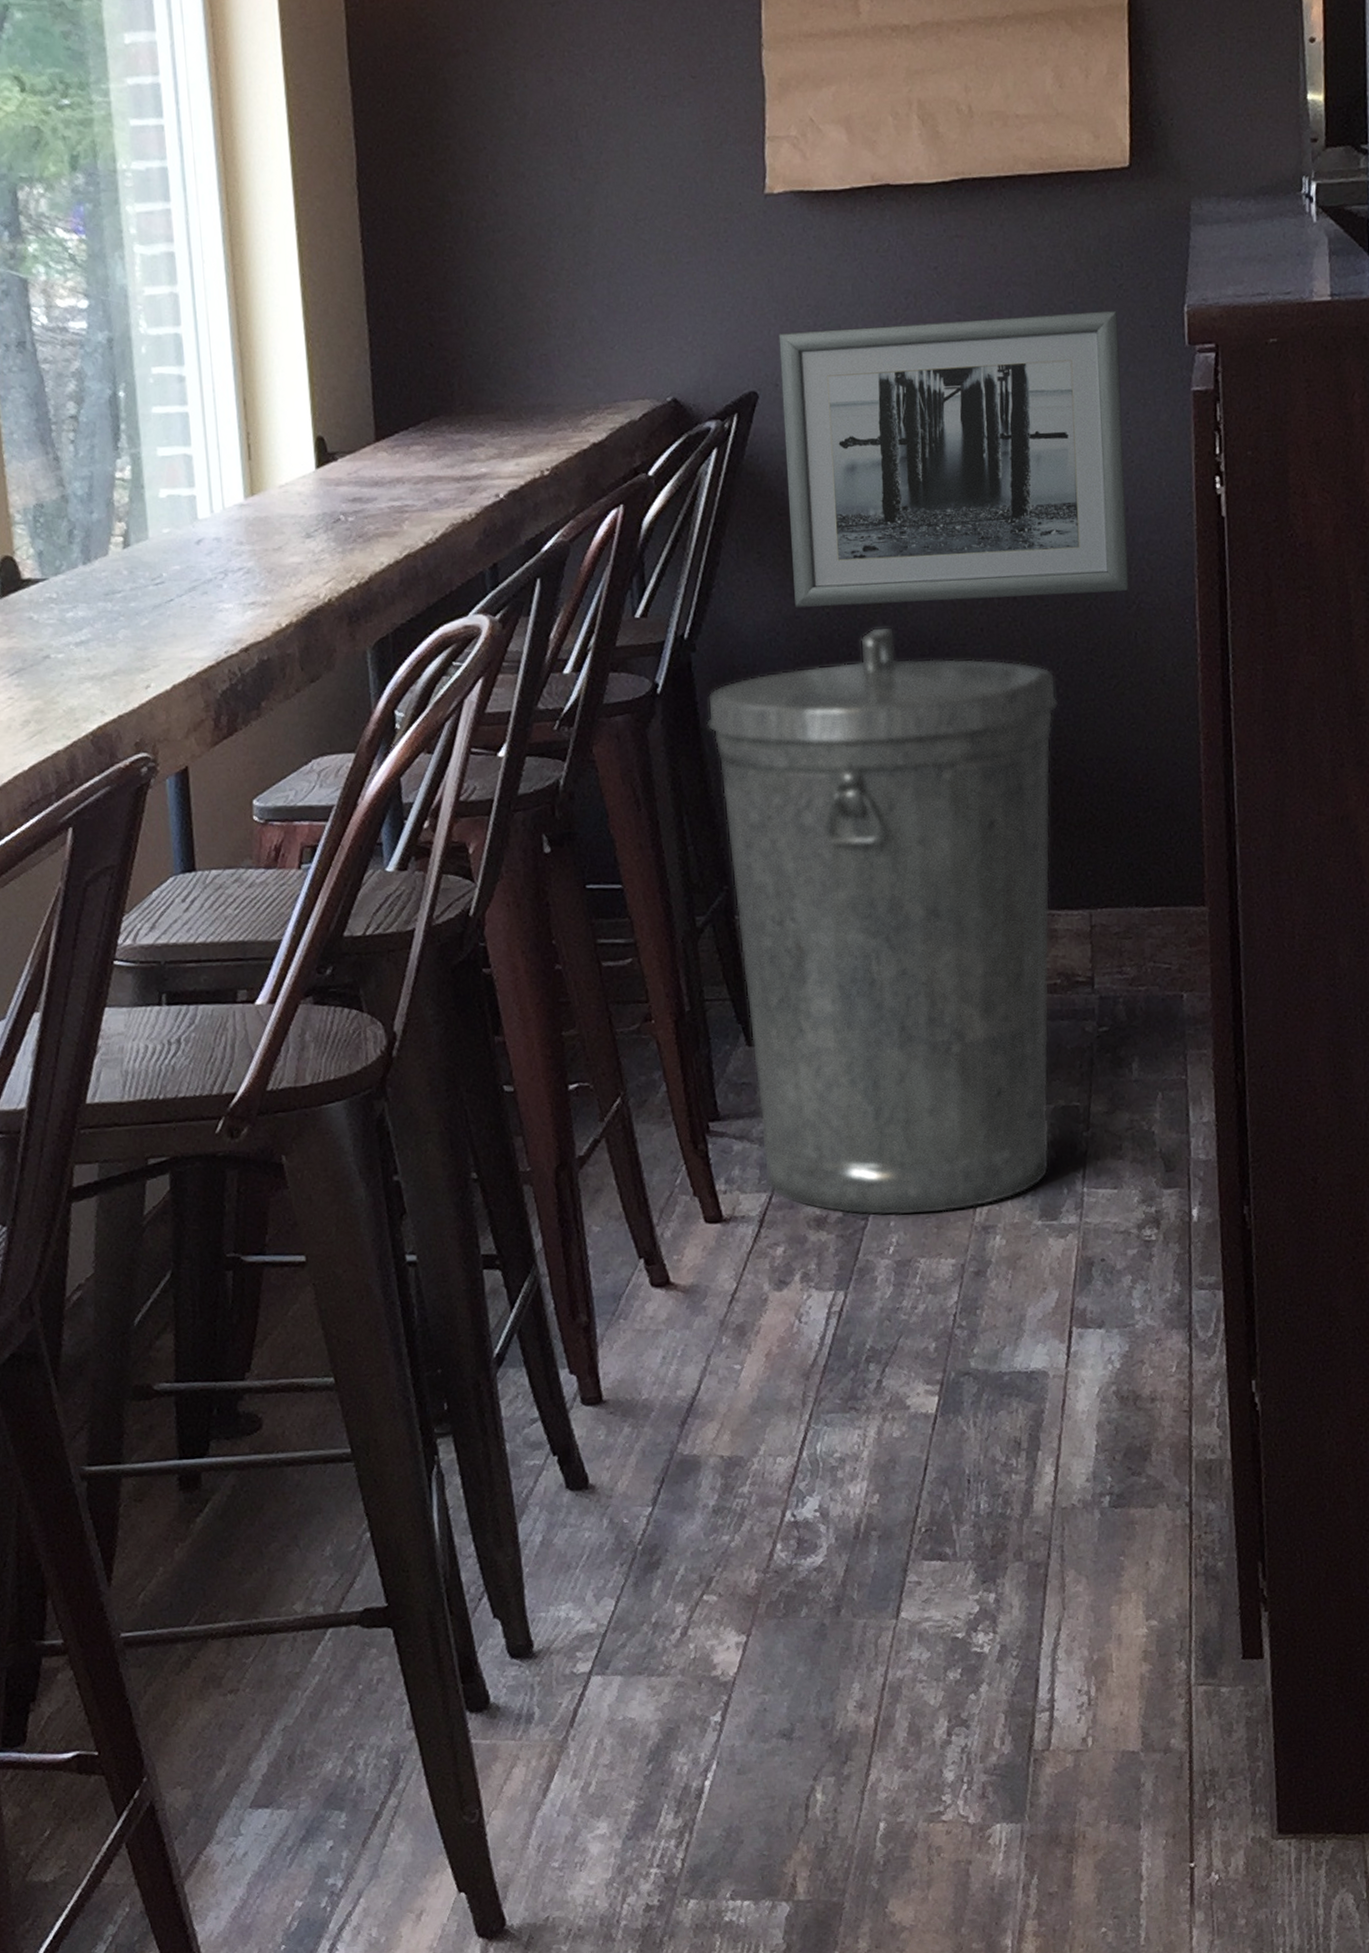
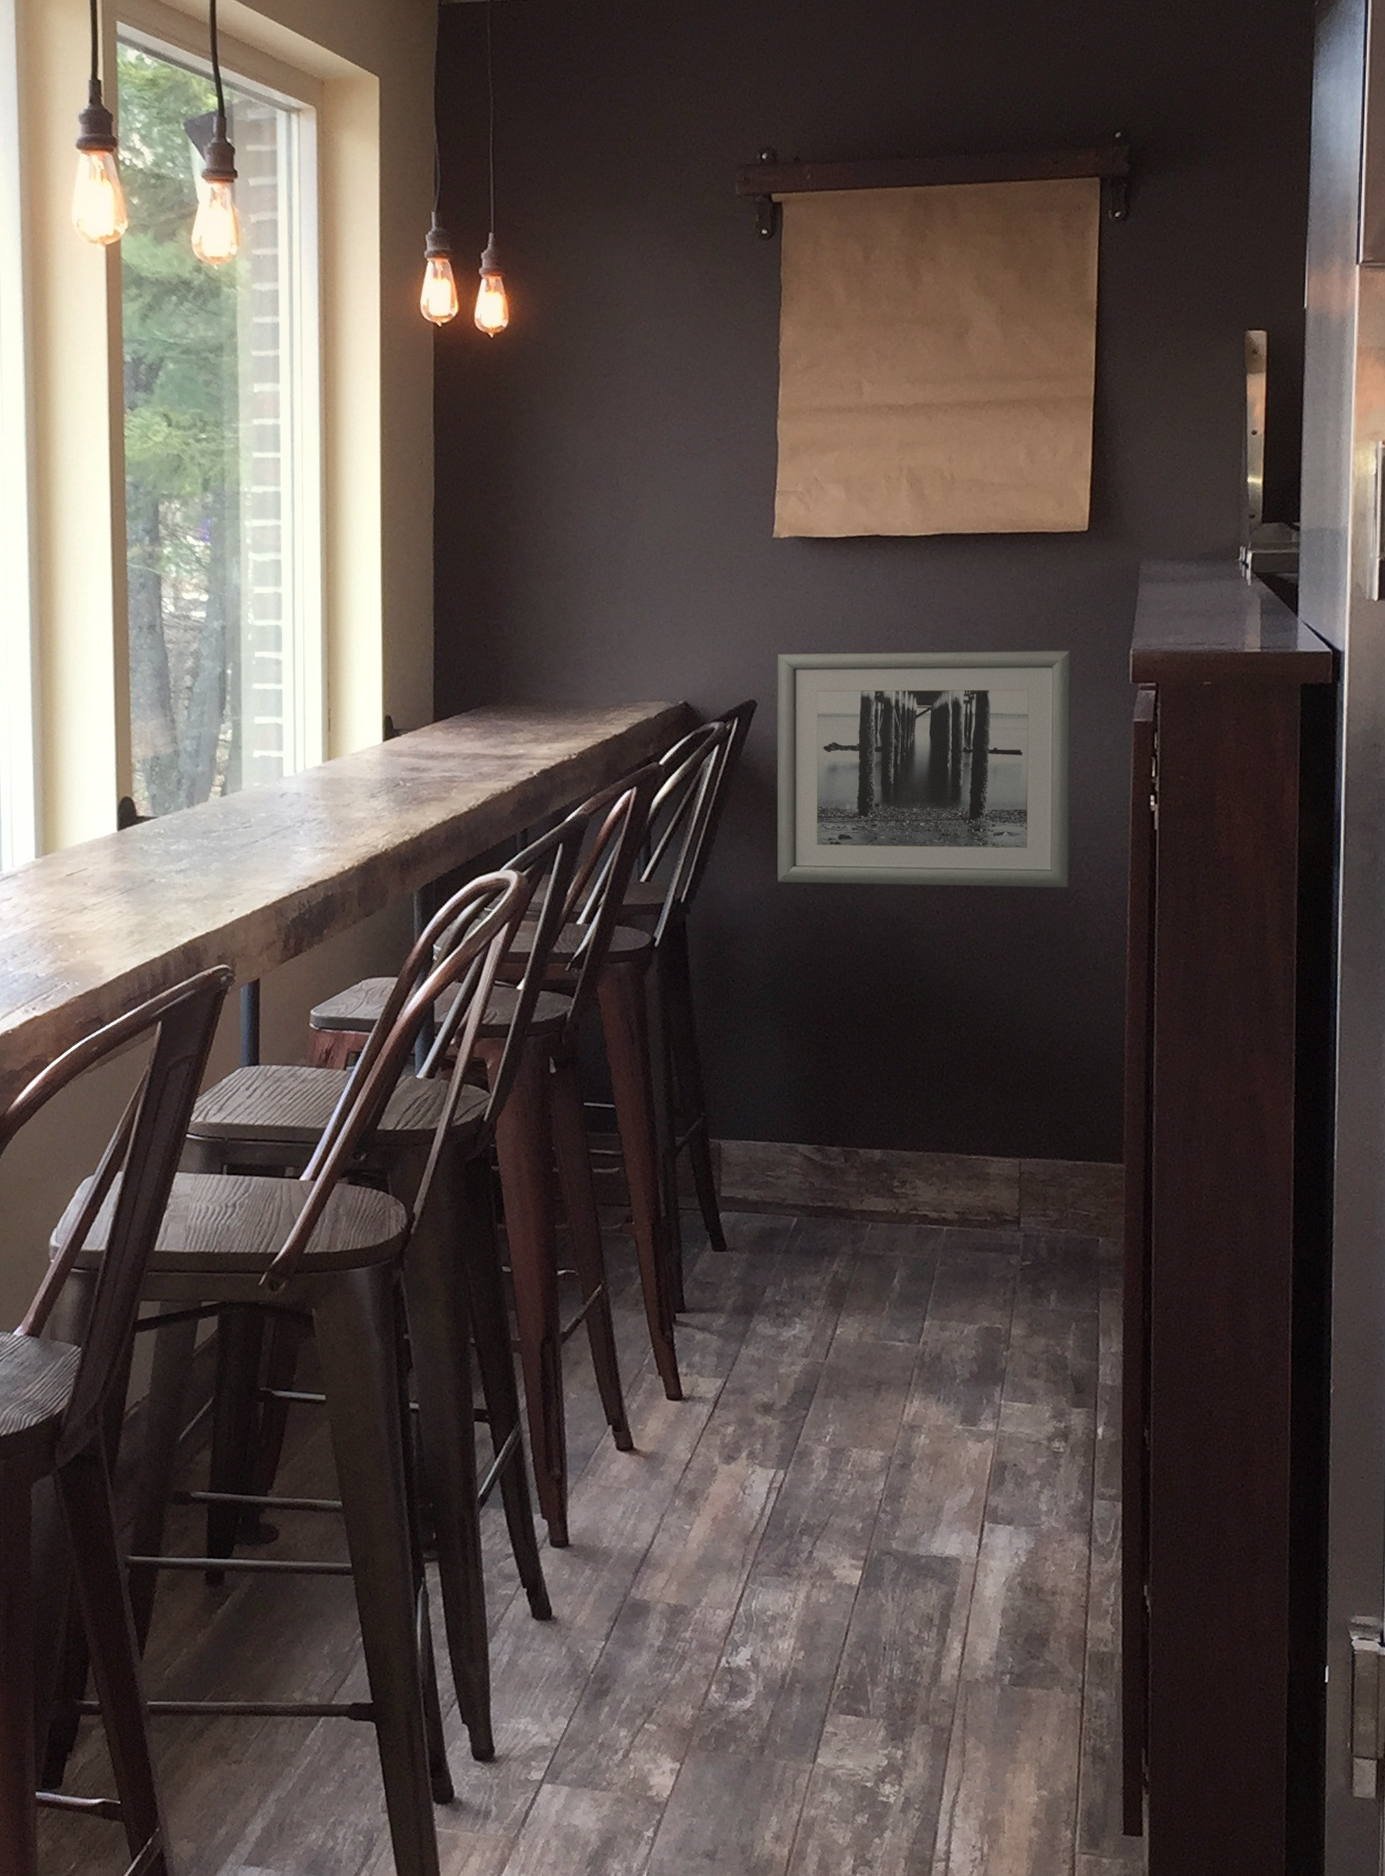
trash can: present [706,626,1059,1216] -> none [695,903,1002,1411]

